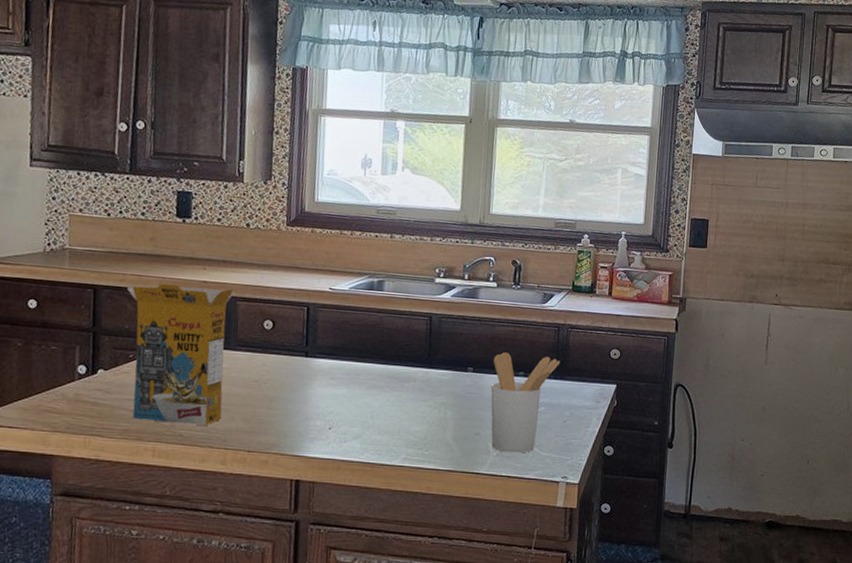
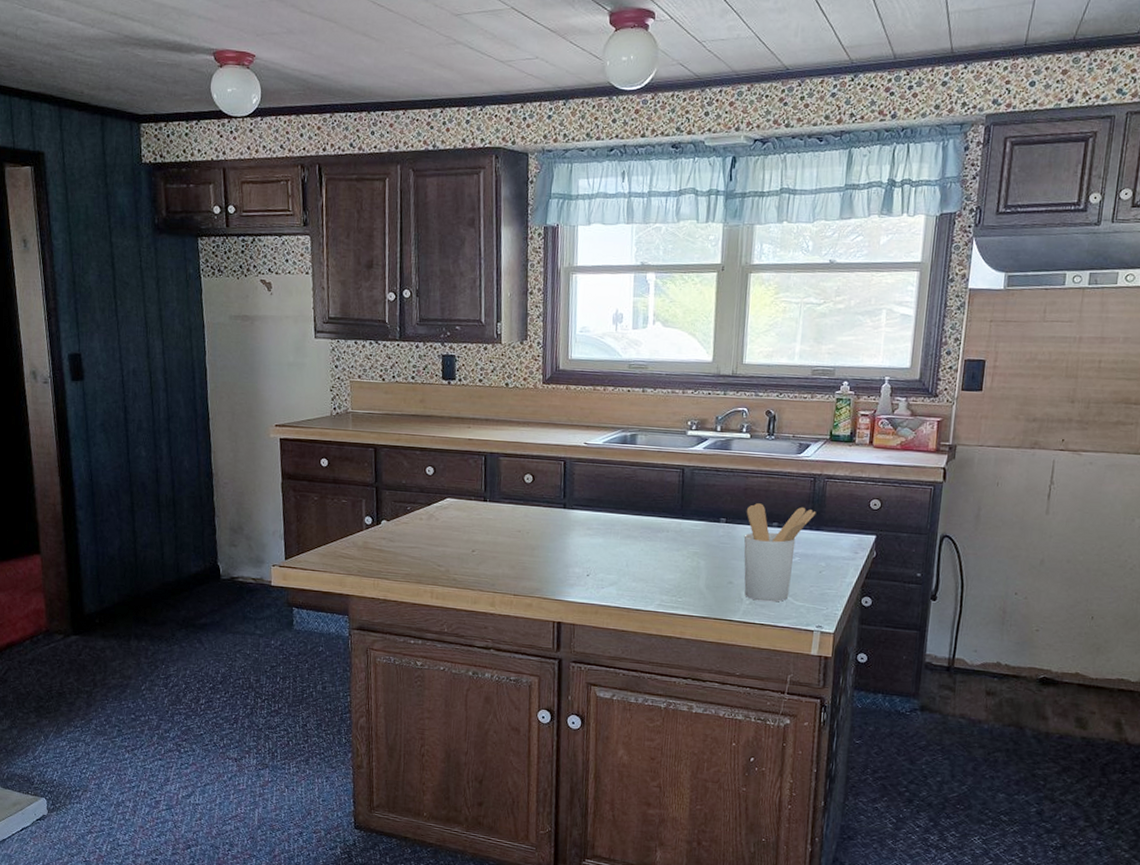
cereal box: present [127,283,235,425] -> none [403,442,497,571]

